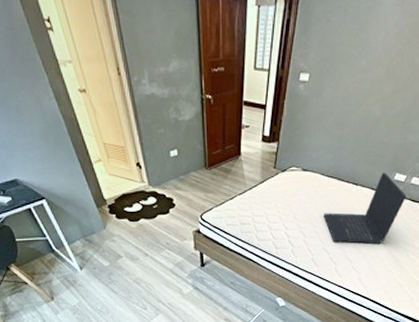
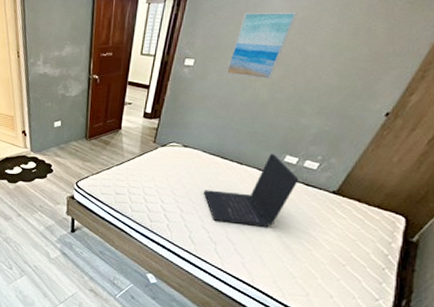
wall art: none [340,17,408,94] -> present [225,12,298,79]

